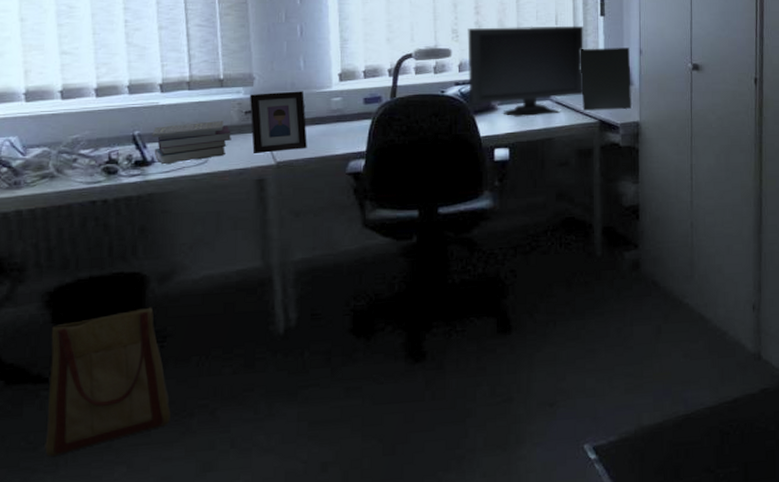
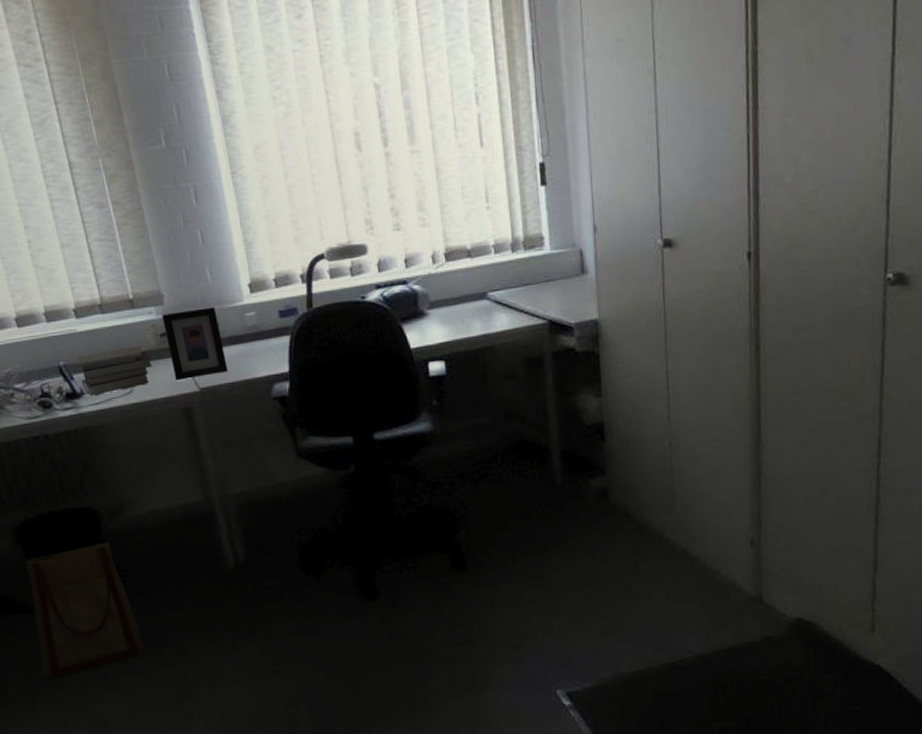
computer monitor: present [467,25,584,117] -> none [383,200,527,323]
binder: present [580,47,631,111] -> none [518,224,587,310]

